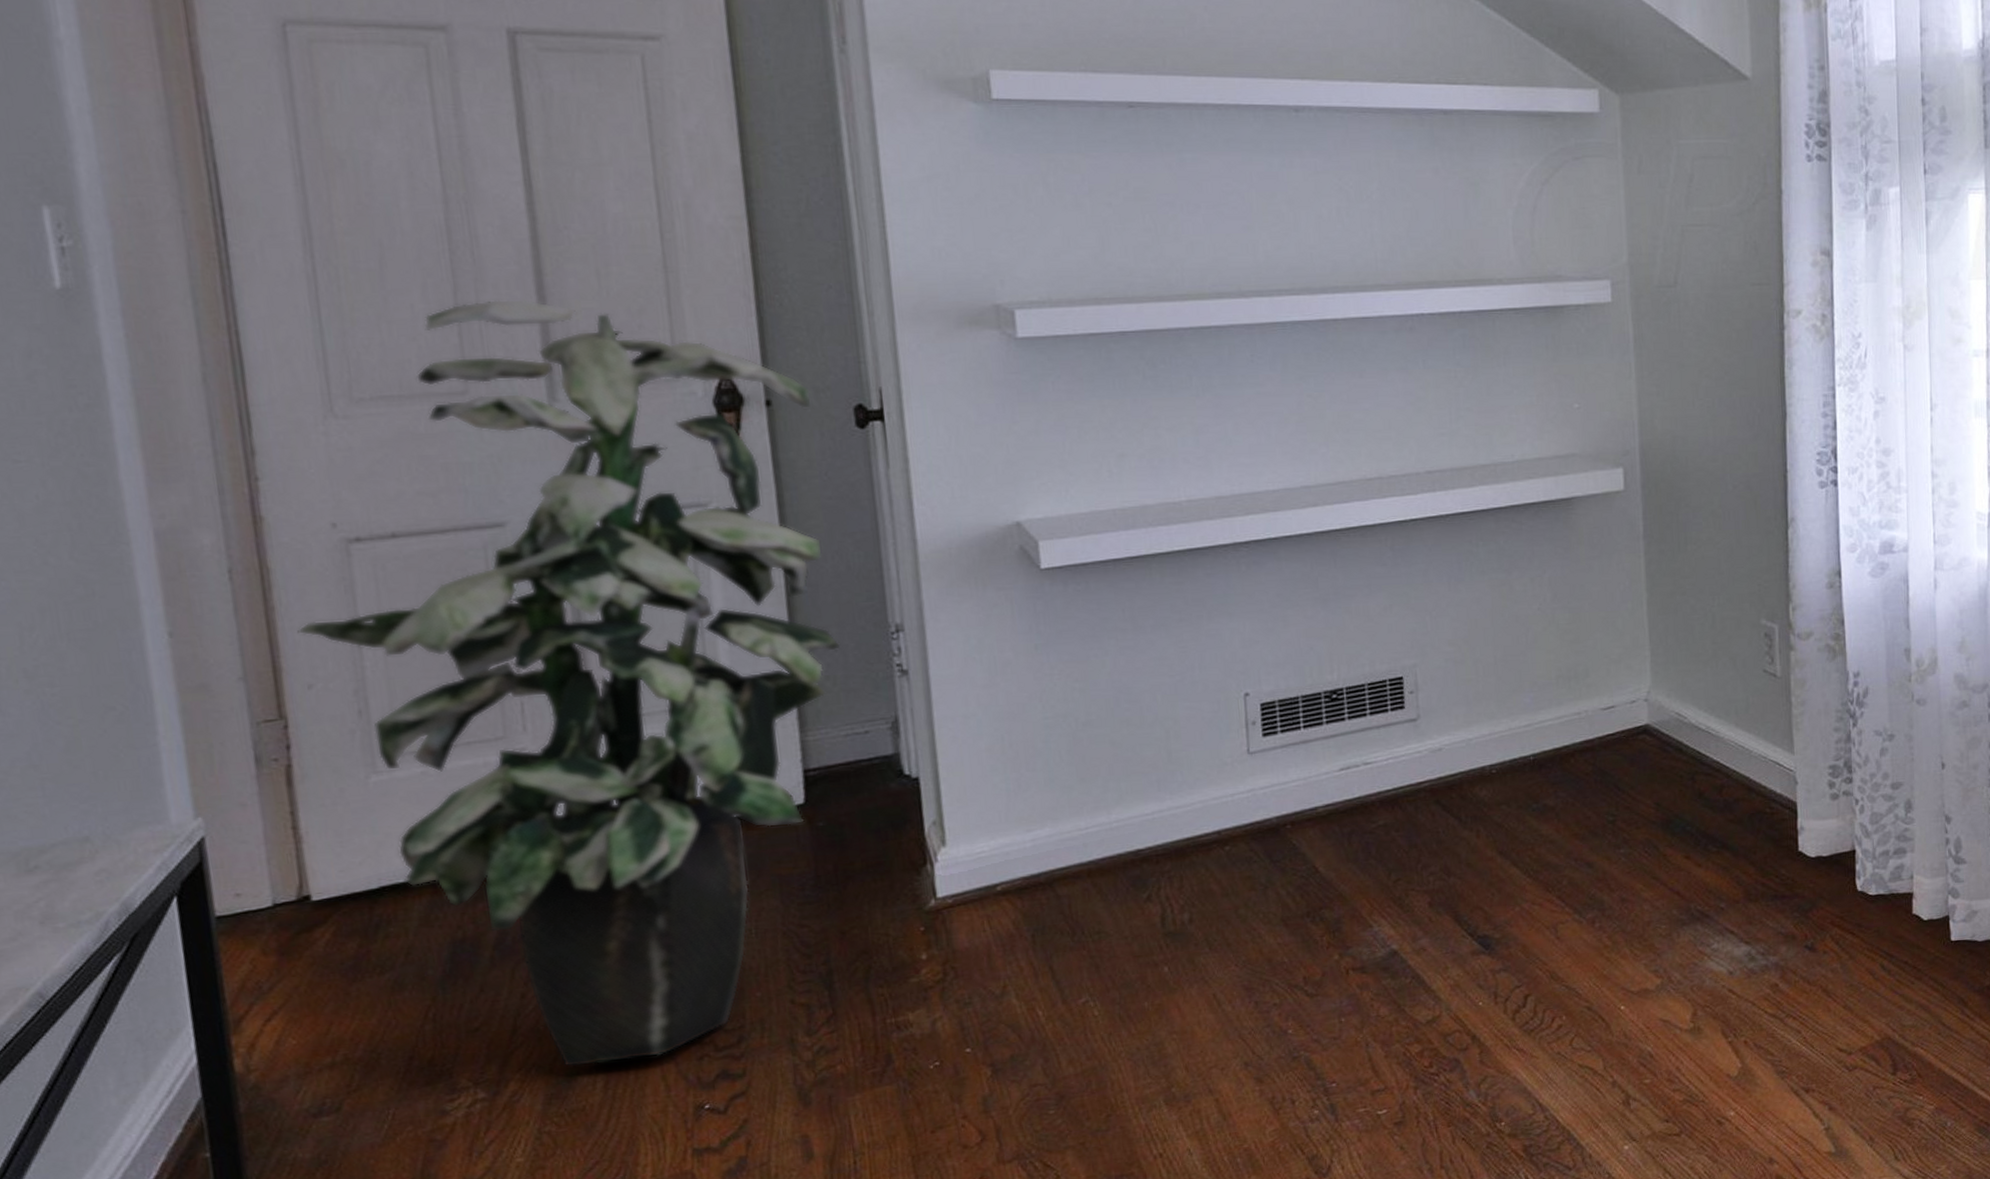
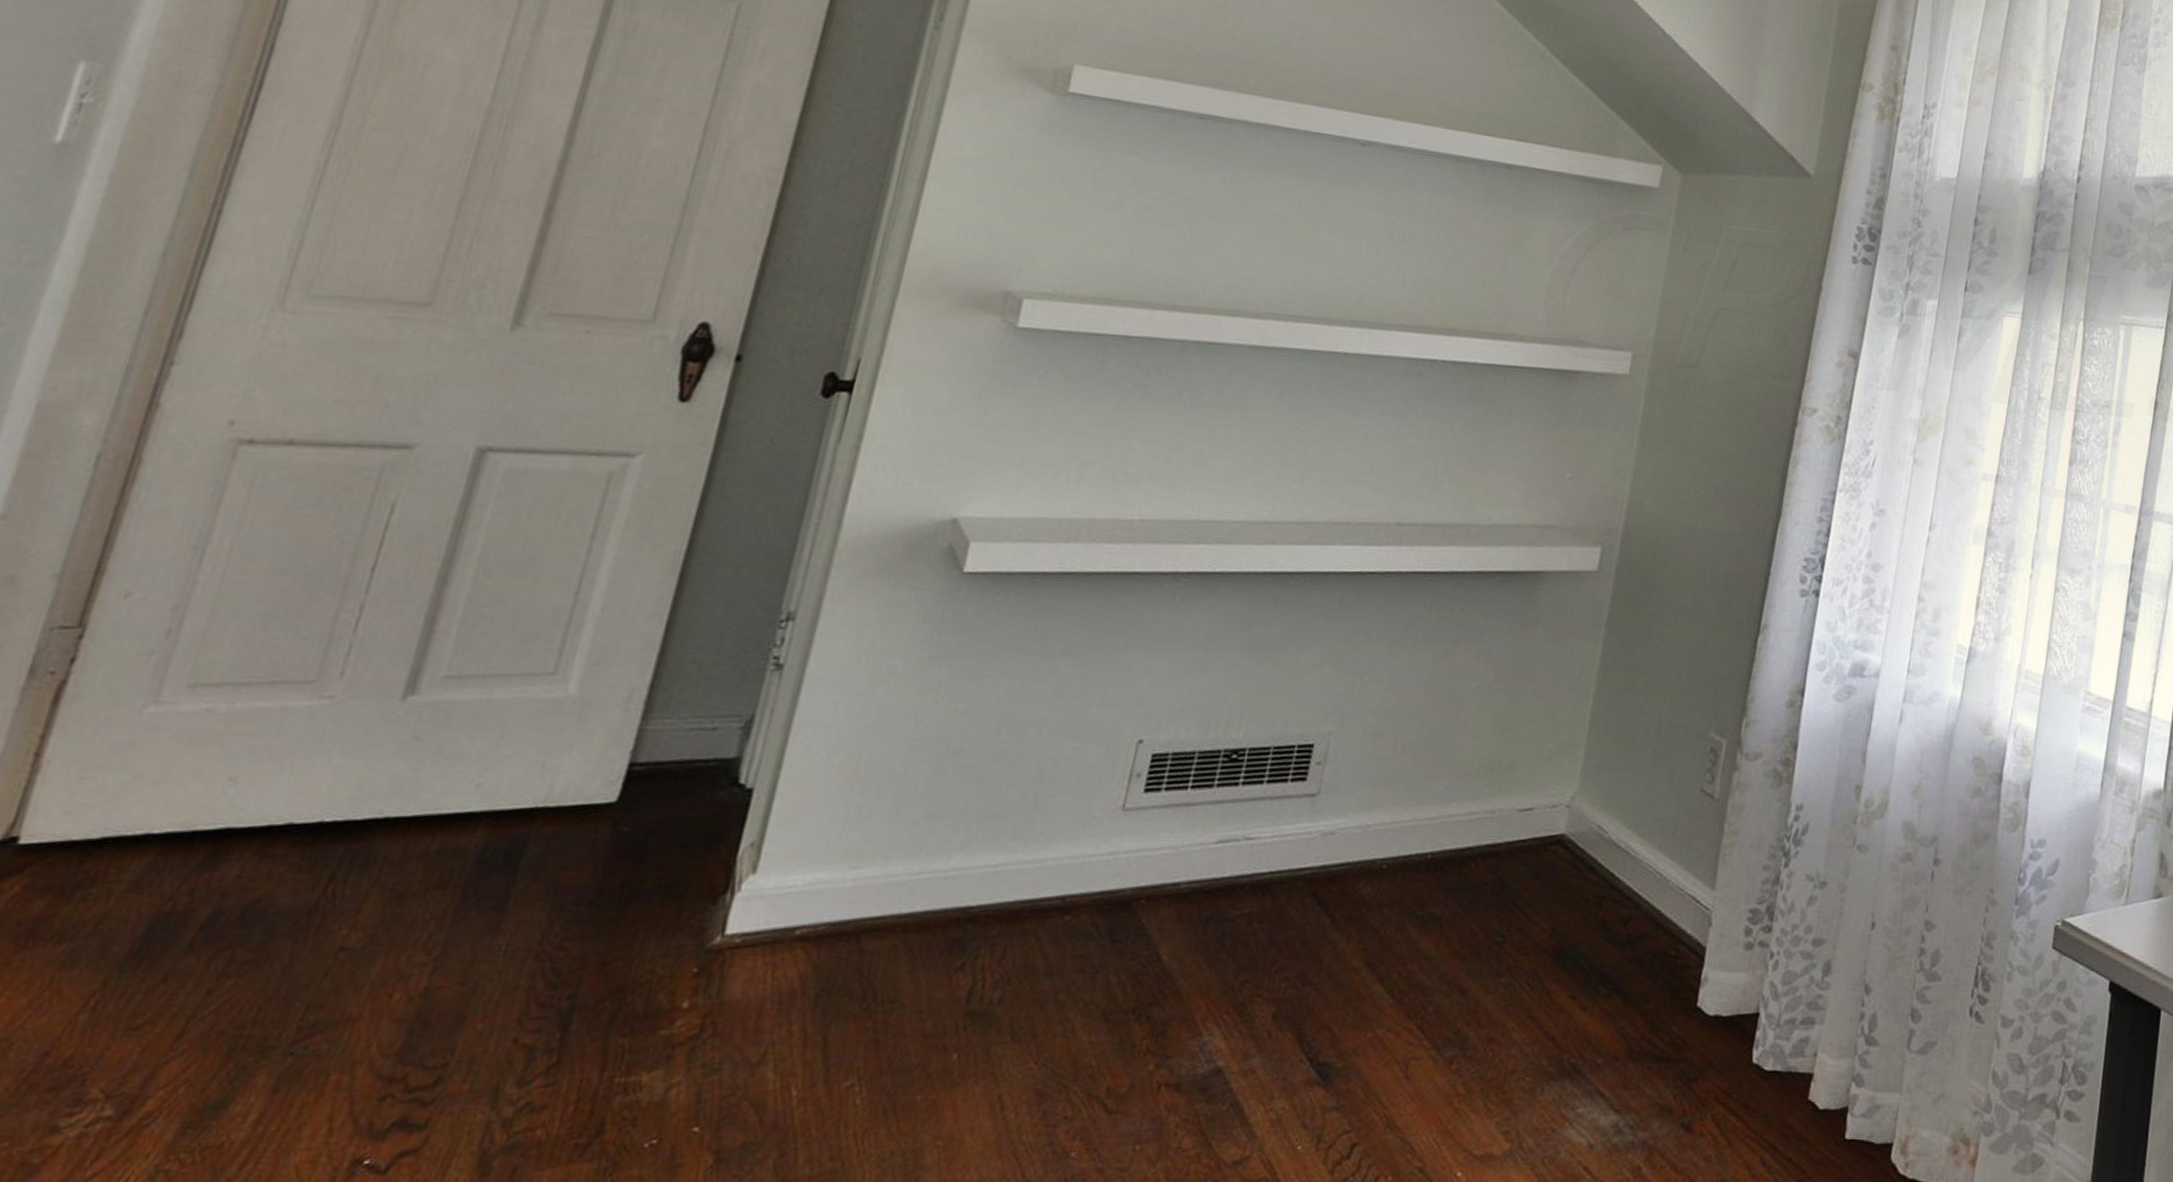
indoor plant: present [297,299,841,1067] -> none [132,214,787,1091]

